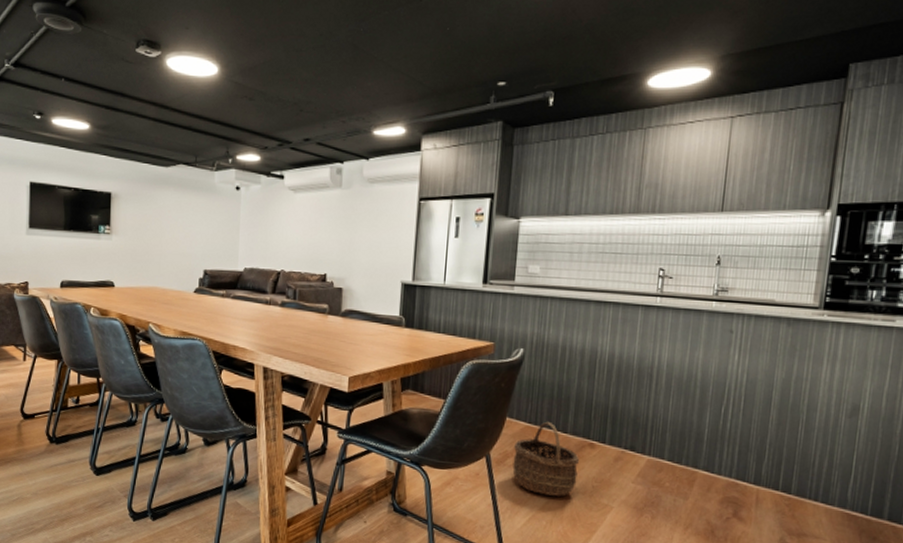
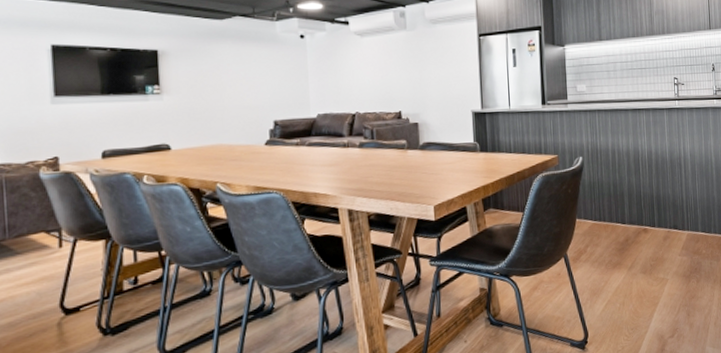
wicker basket: present [512,421,580,497] -> none [586,216,638,281]

